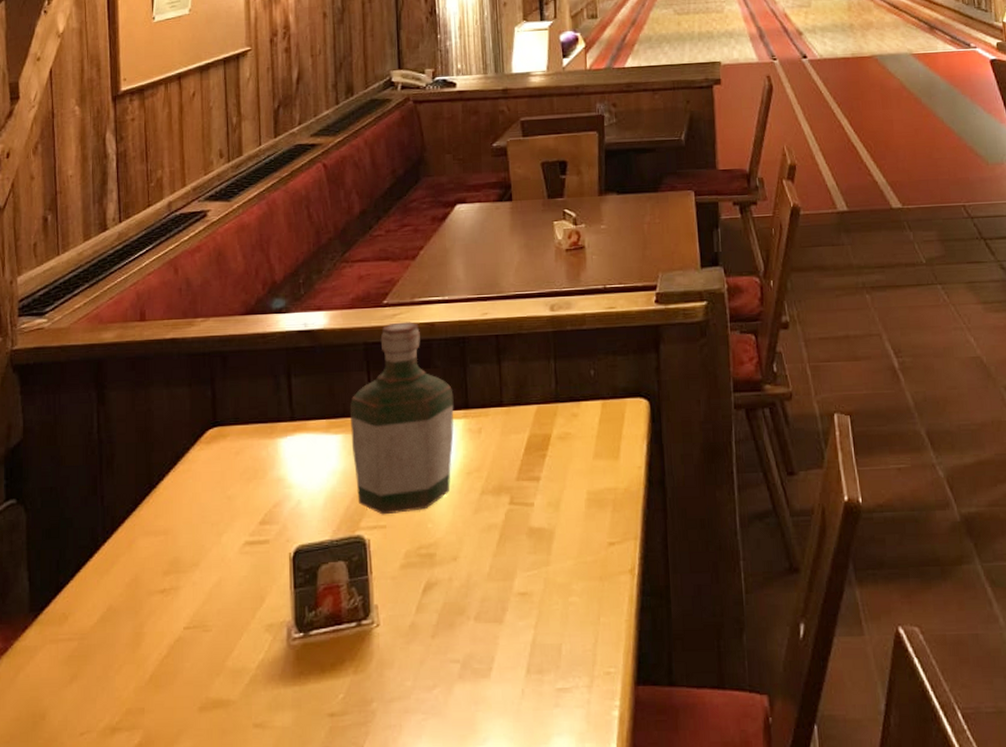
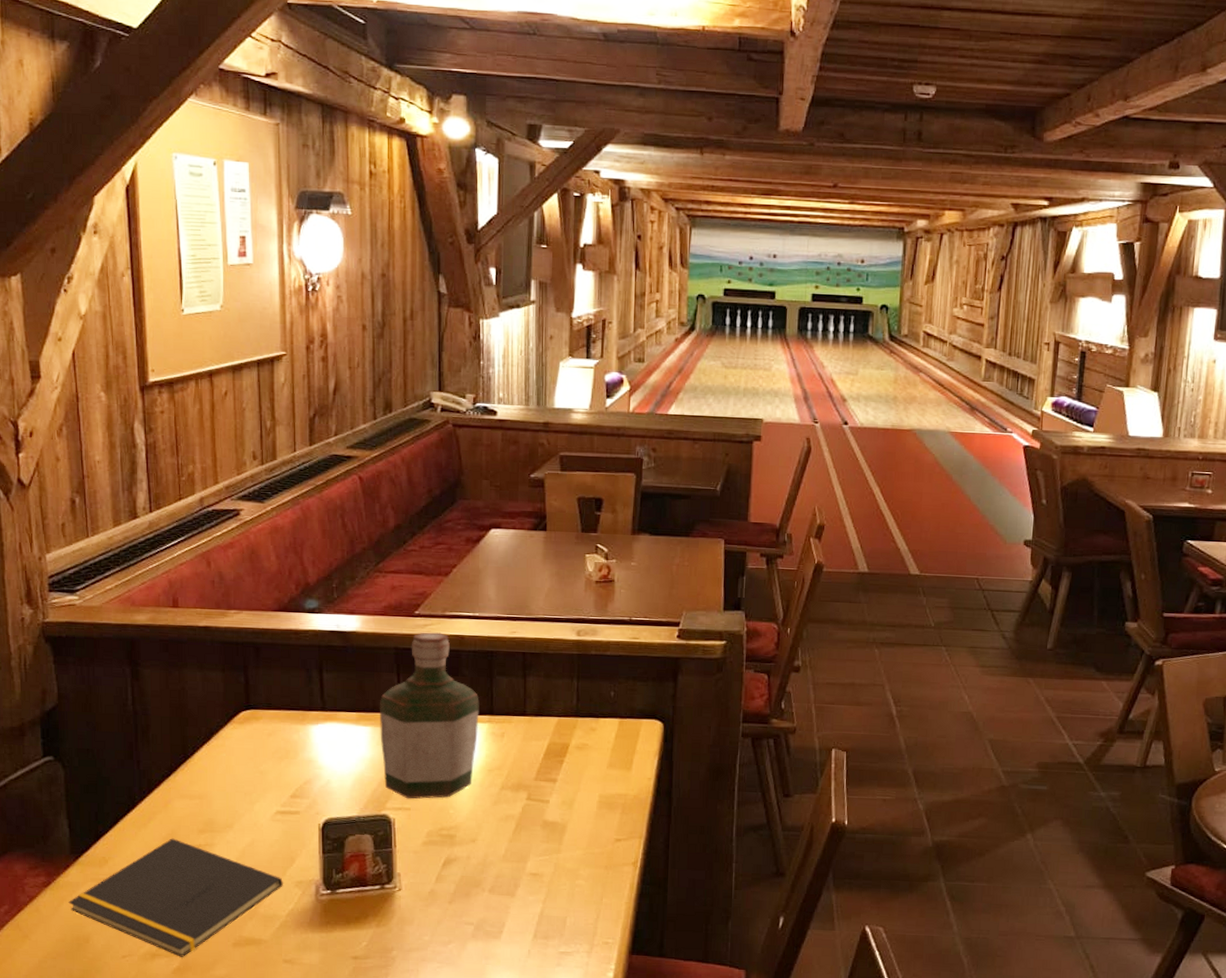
notepad: none [25,584,254,730] -> present [68,838,284,957]

